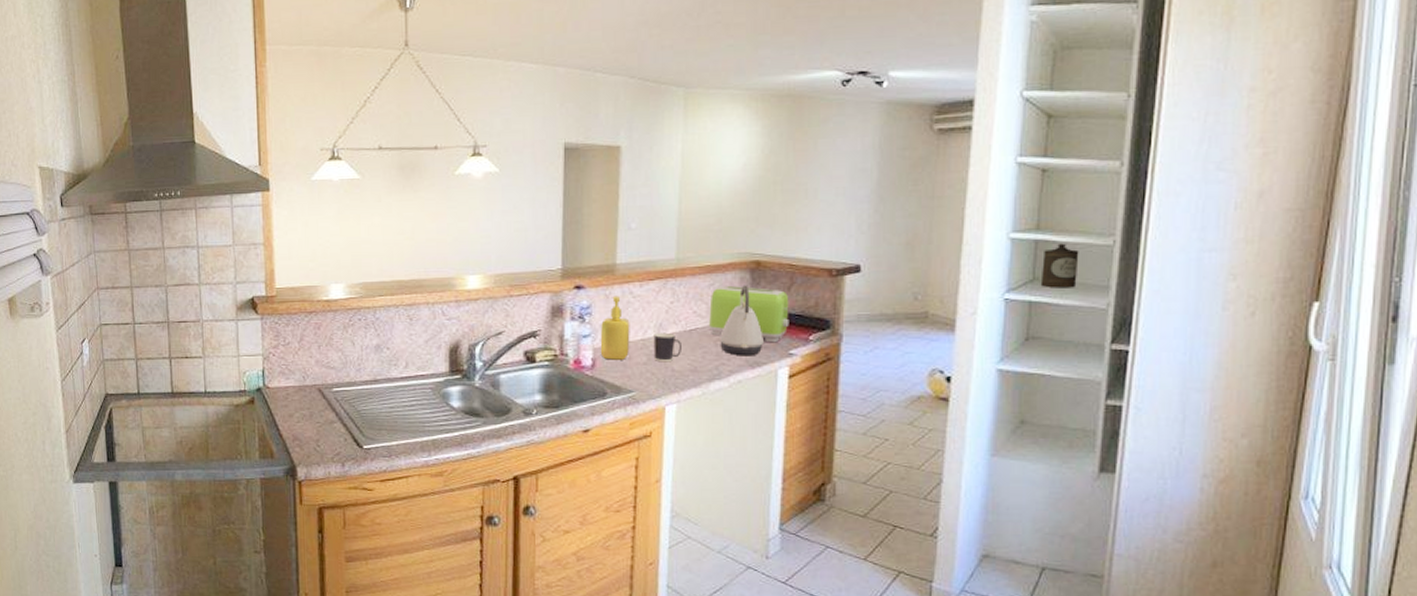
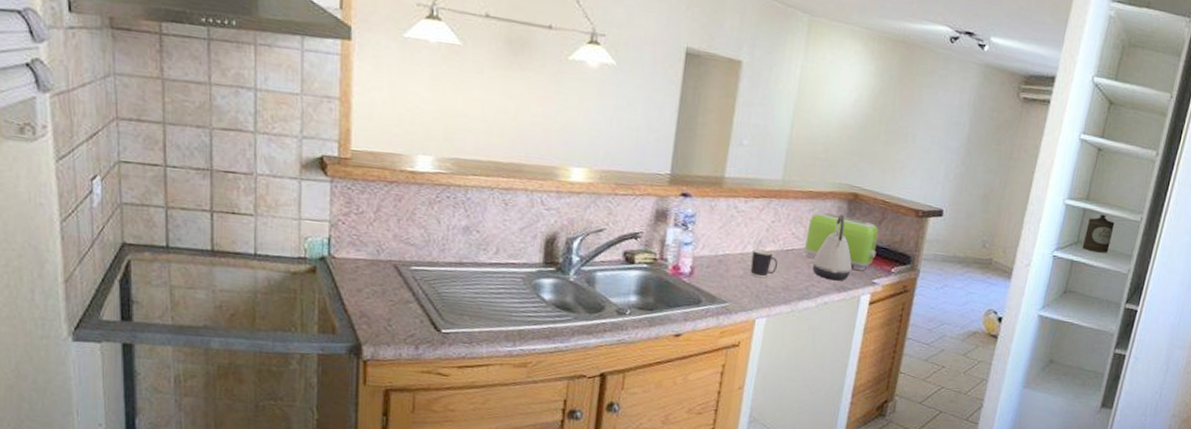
soap dispenser: present [600,296,630,360] -> none [699,208,732,271]

